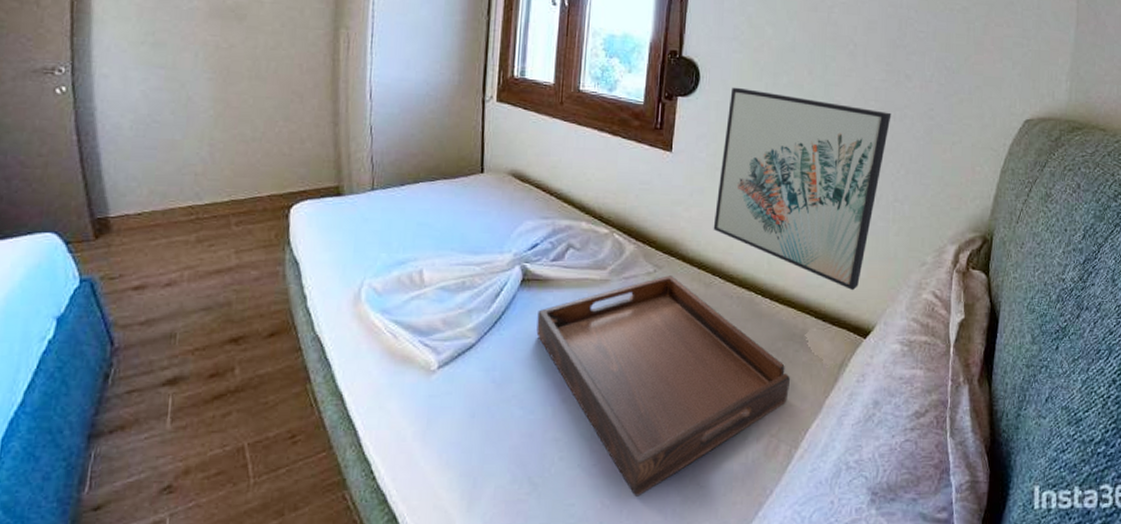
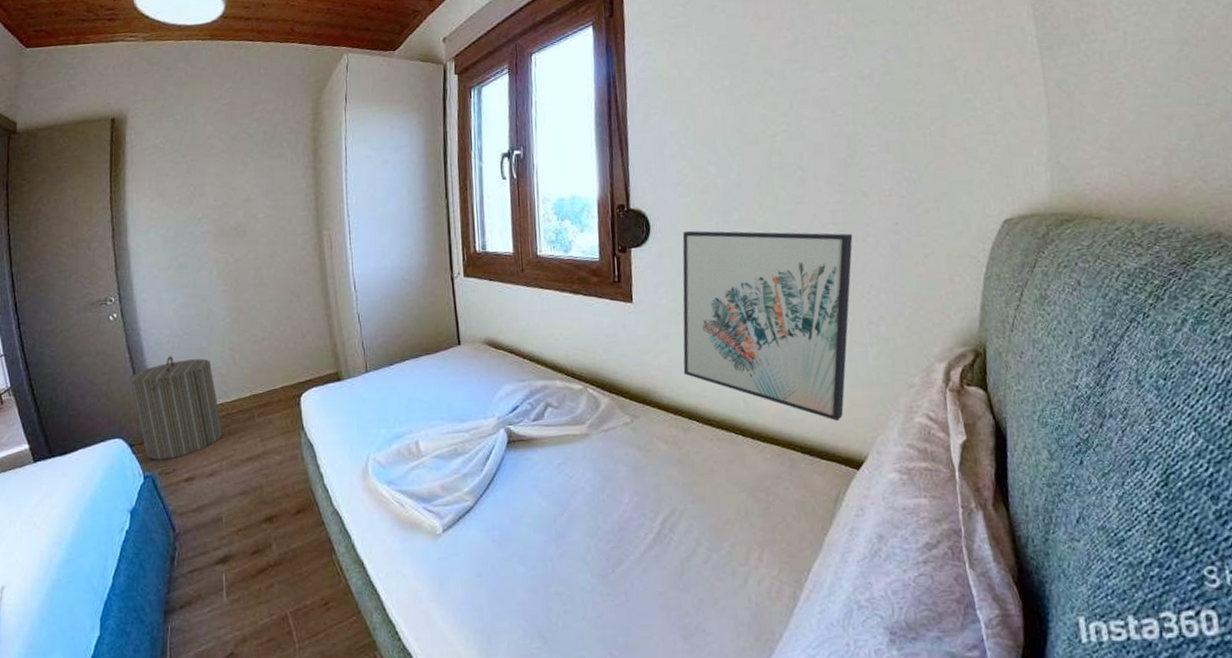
laundry hamper: none [75,144,189,263] -> present [130,356,223,460]
serving tray: present [536,275,790,497] -> none [526,424,785,647]

